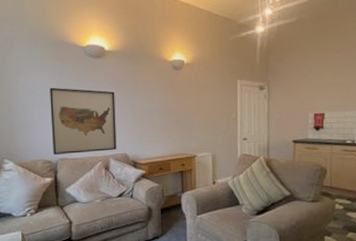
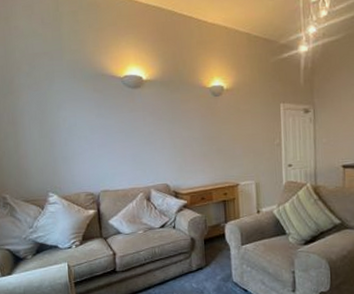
wall art: present [49,87,117,156] -> none [89,119,158,188]

